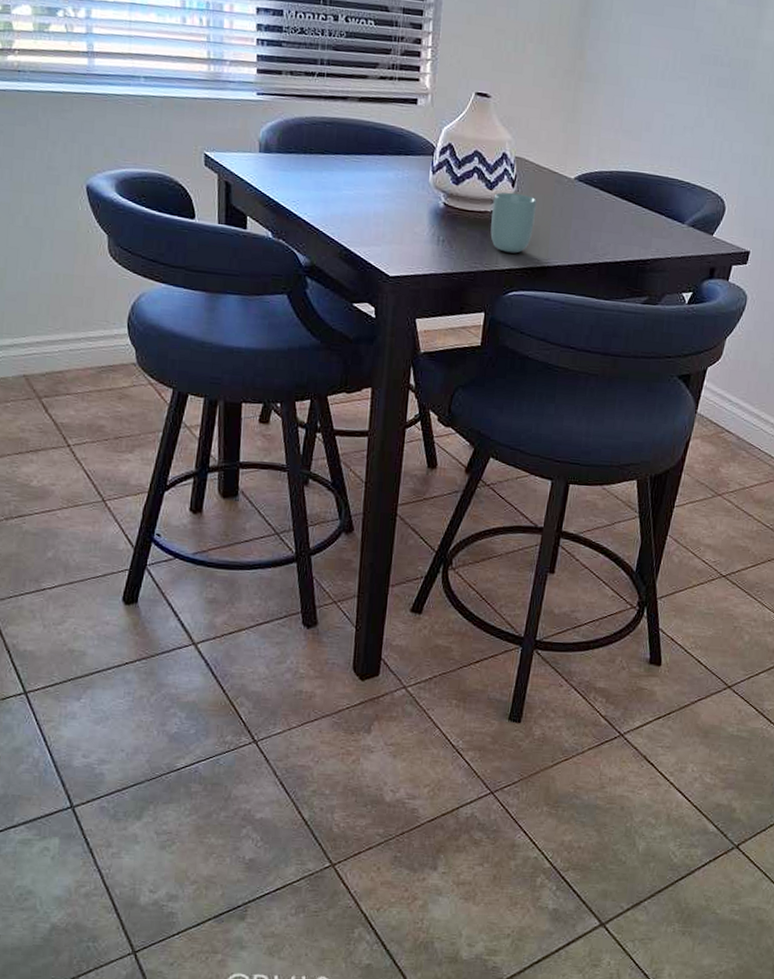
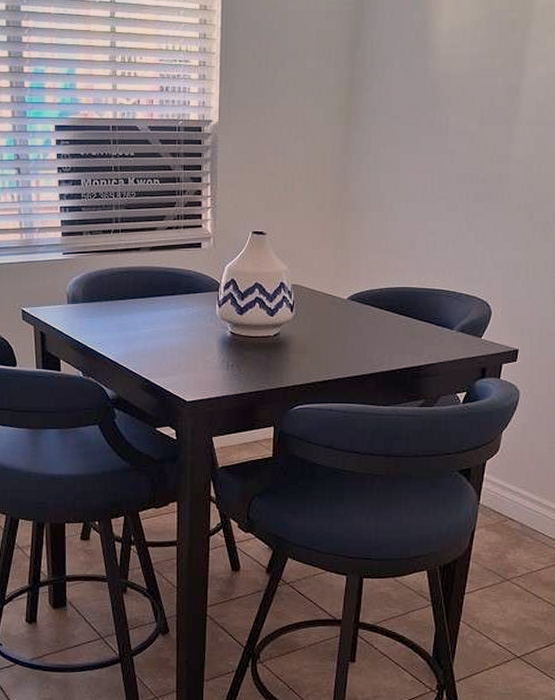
cup: present [490,192,537,254] -> none [274,317,315,371]

